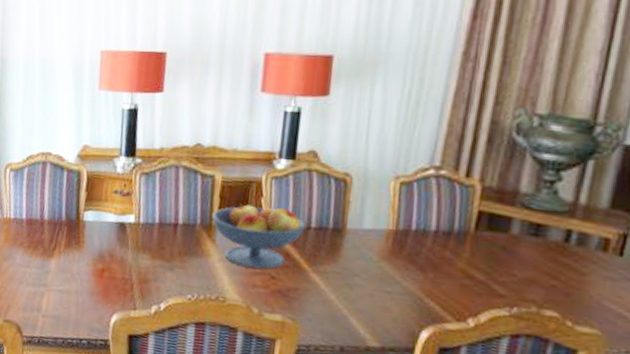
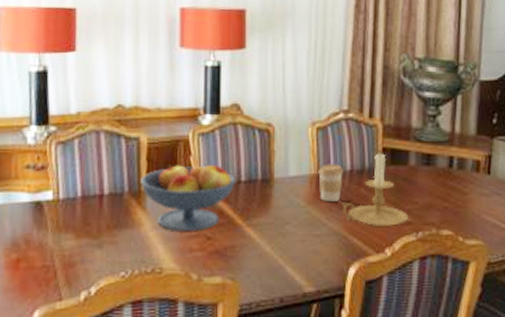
coffee cup: none [396,221,427,261] -> present [318,164,343,201]
candle holder: none [420,213,502,296] -> present [342,150,408,227]

